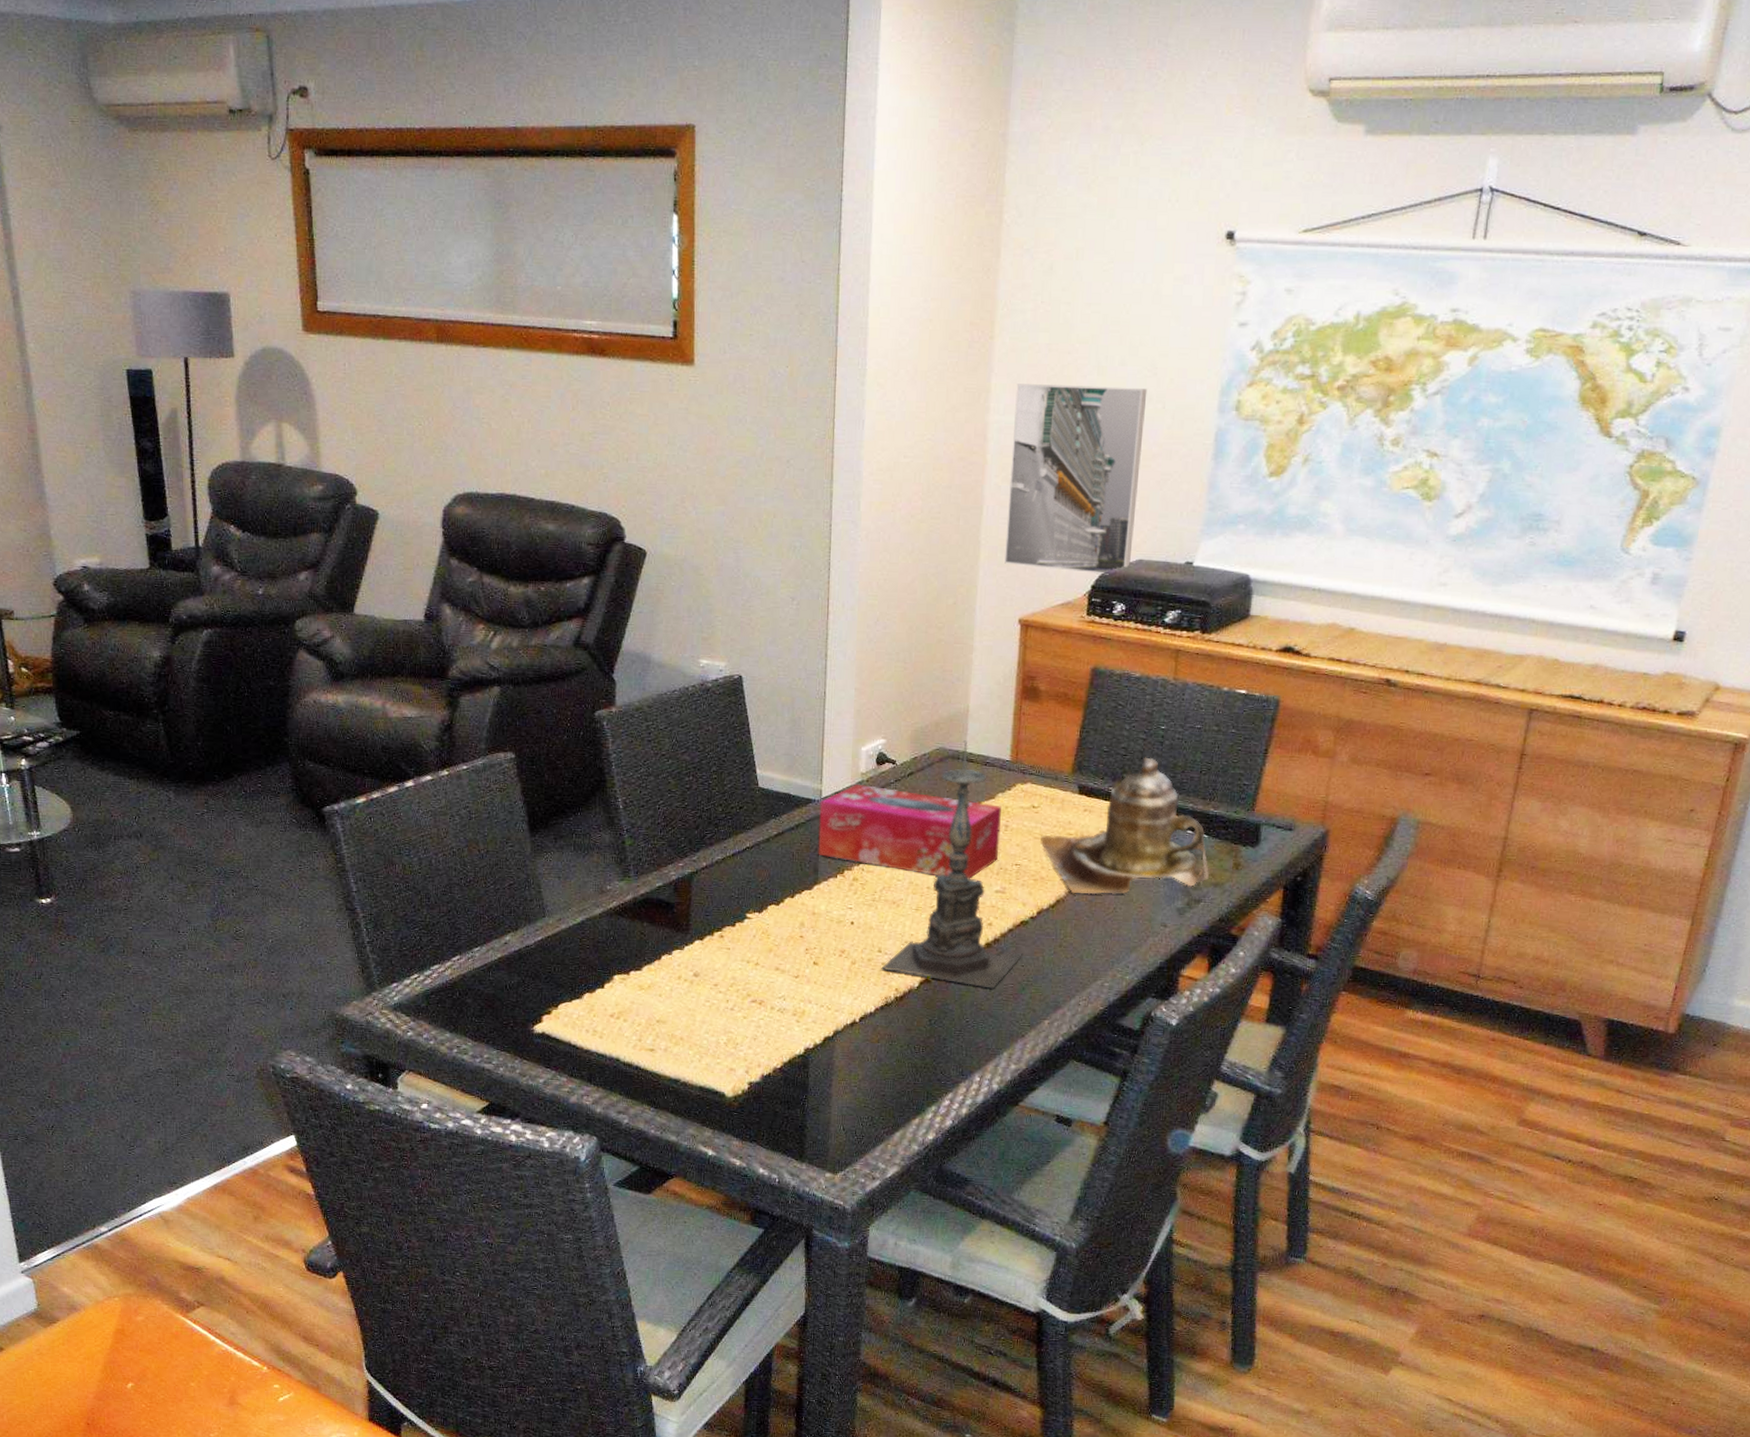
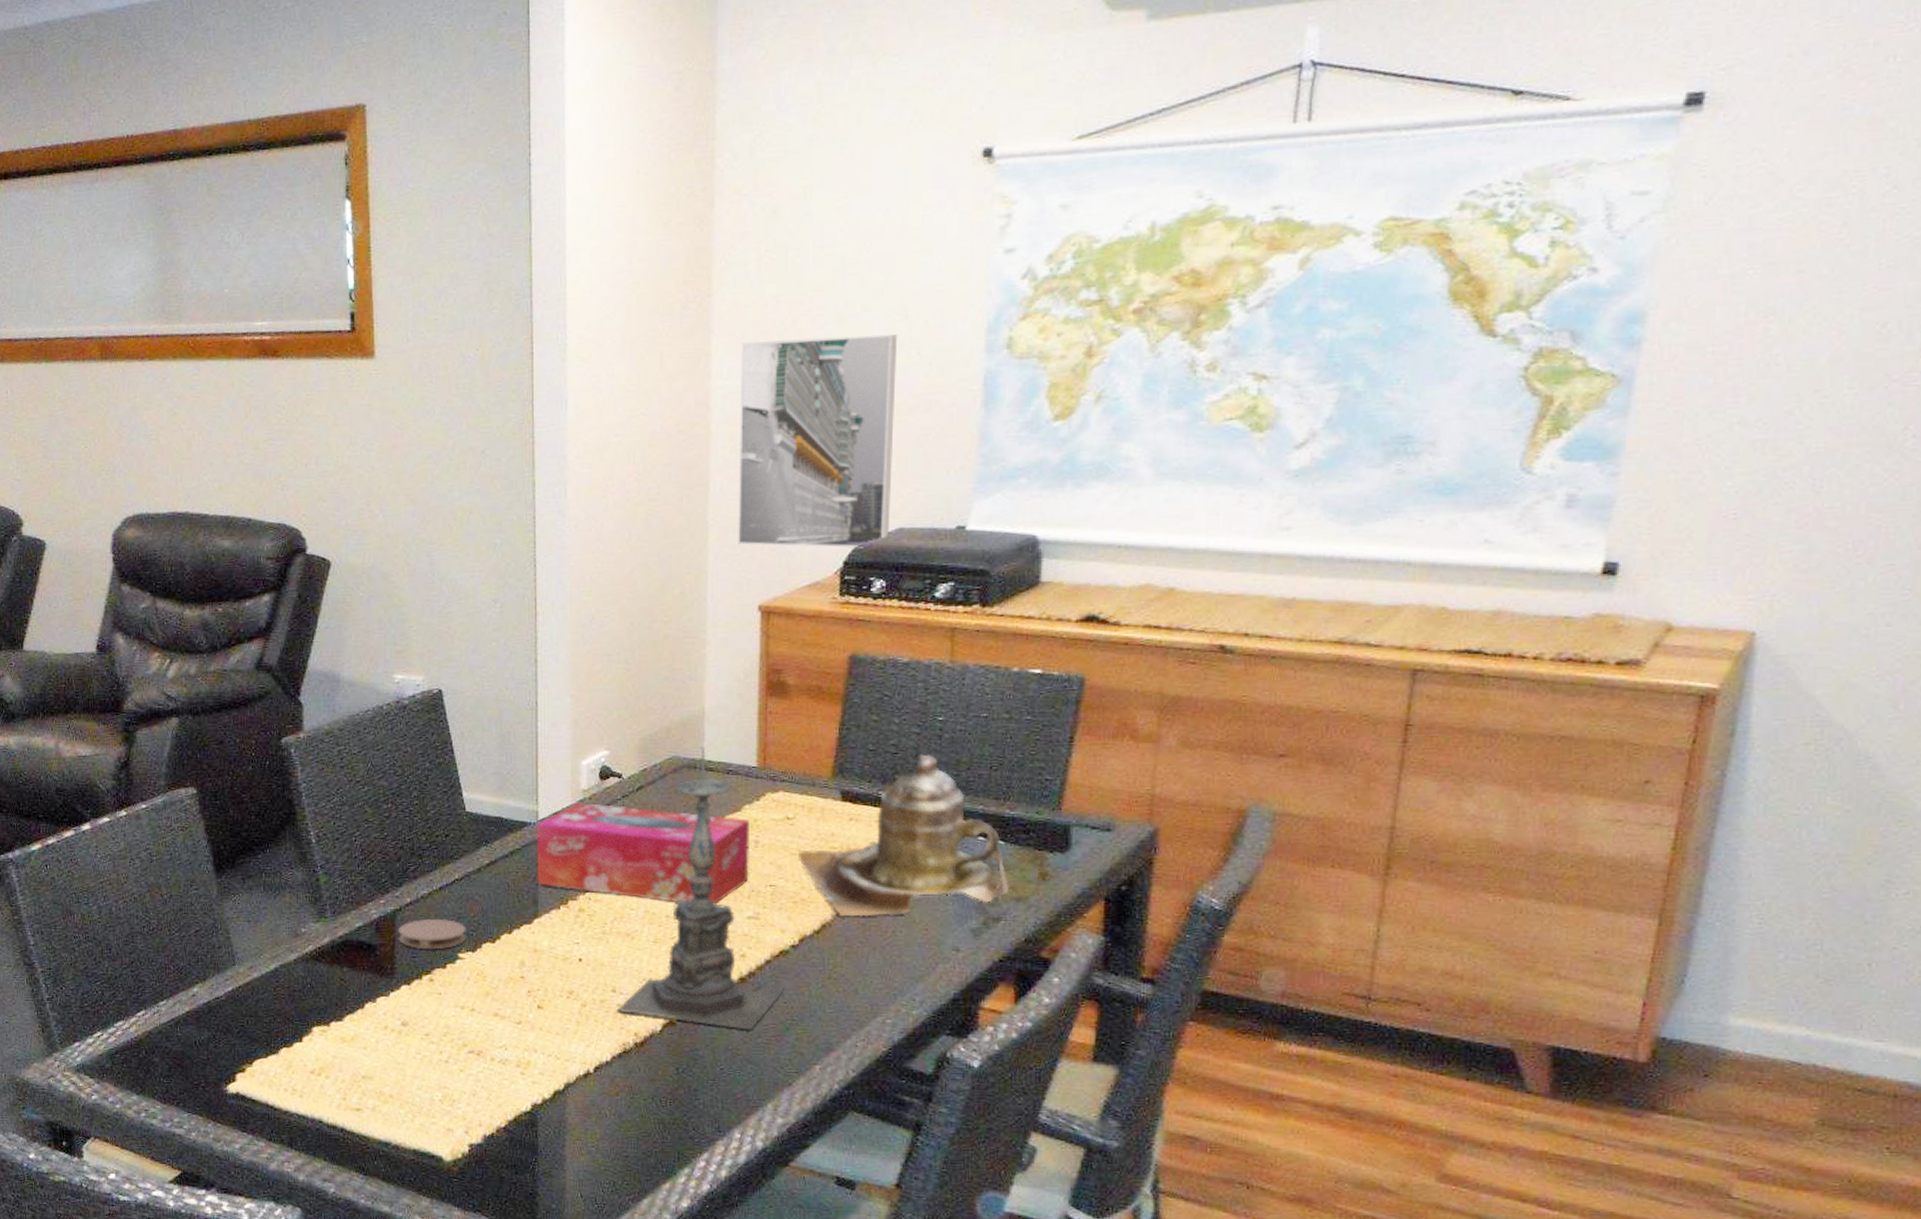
coaster: none [694,882,755,909] -> present [398,918,467,949]

